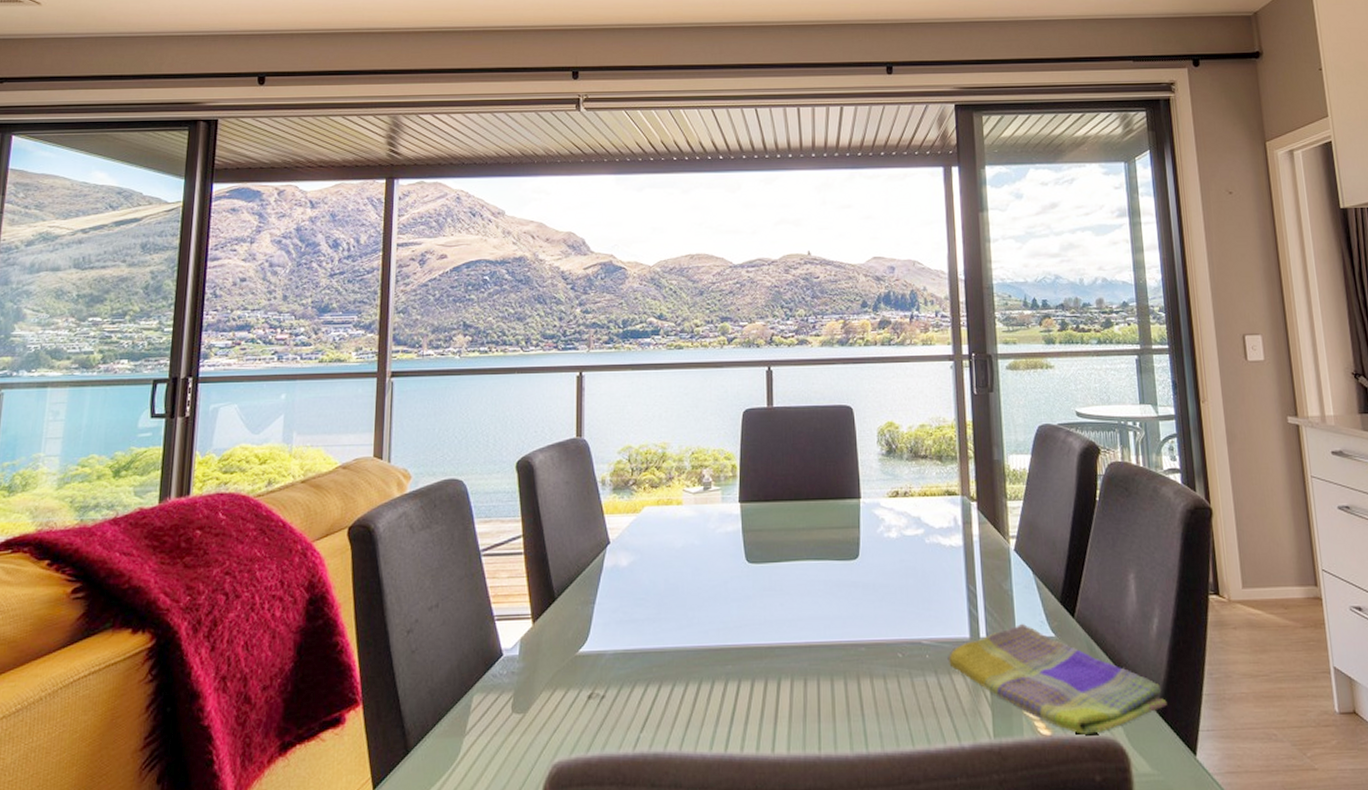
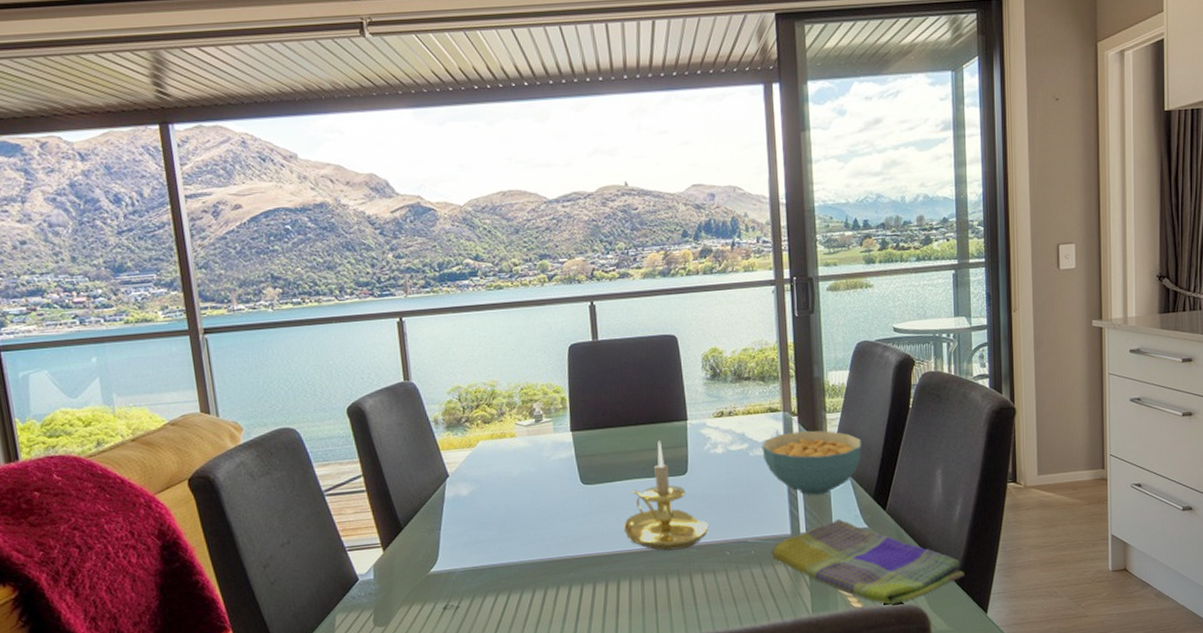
candle holder: none [787,519,880,647] -> present [623,441,709,551]
cereal bowl: none [938,519,1046,594] -> present [762,430,862,496]

